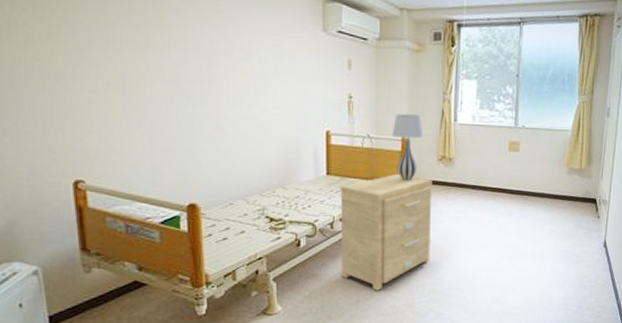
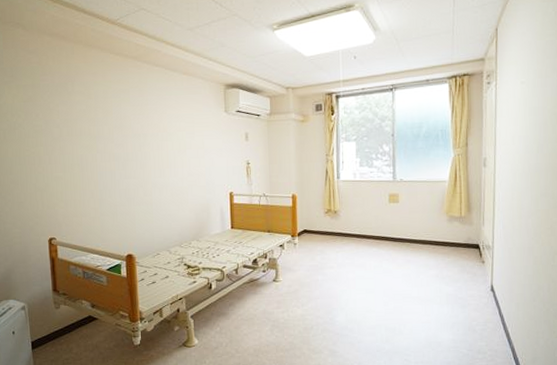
side table: present [340,174,432,291] -> none [242,226,322,329]
table lamp: present [392,114,424,181] -> none [283,174,311,232]

